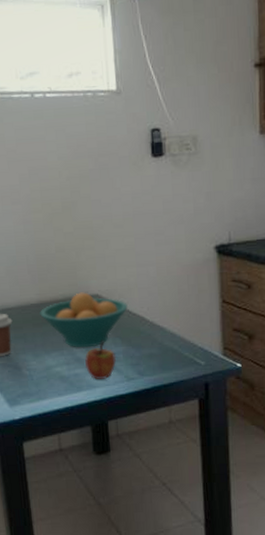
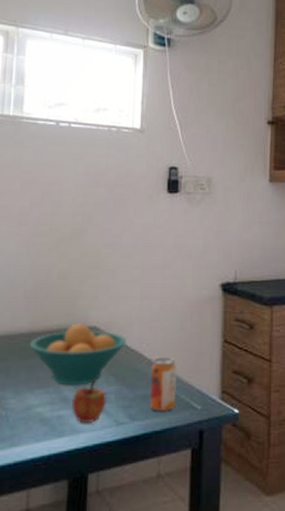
beverage can: none [154,319,180,368] -> present [150,357,177,411]

